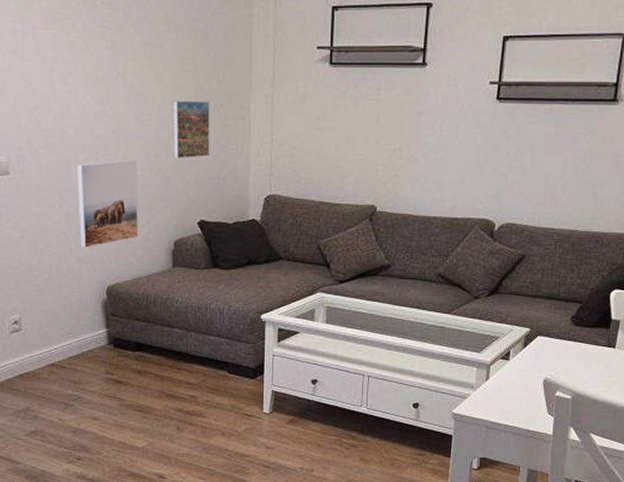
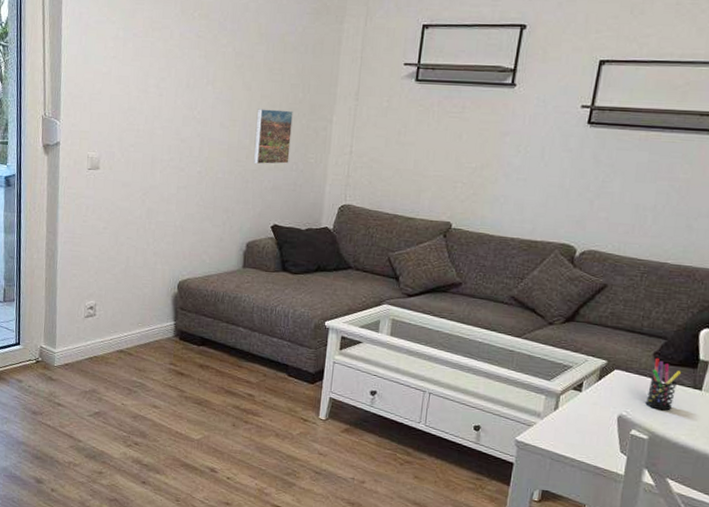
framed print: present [76,161,139,248] -> none [158,162,218,243]
pen holder: none [567,321,597,371] -> present [645,357,682,411]

